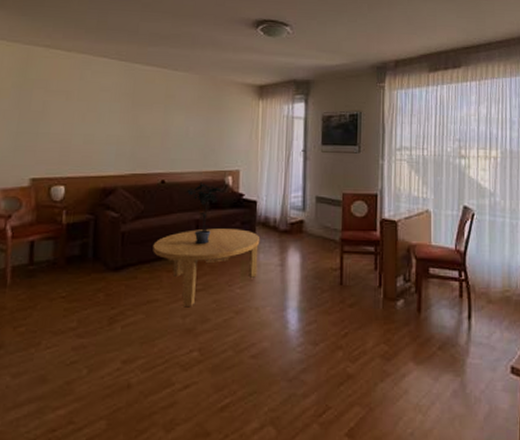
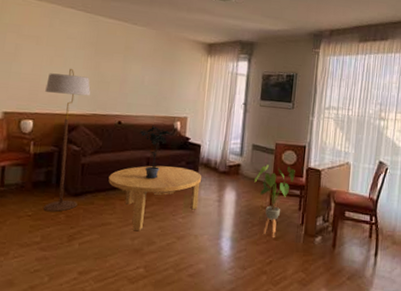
floor lamp: none [77,124,129,291] -> present [43,68,91,212]
house plant: none [321,218,367,305] -> present [254,165,295,238]

